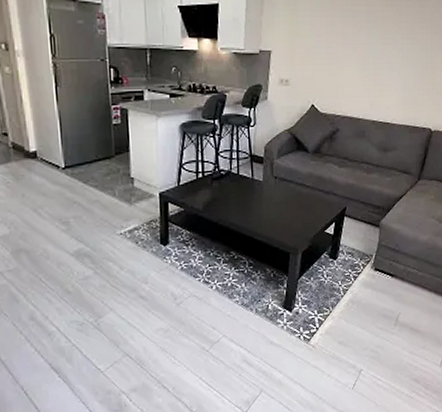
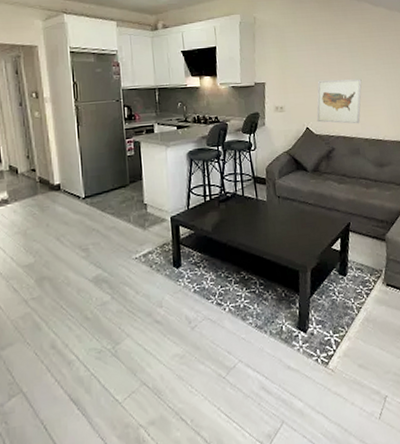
wall art: none [323,52,376,104] -> present [316,79,362,124]

